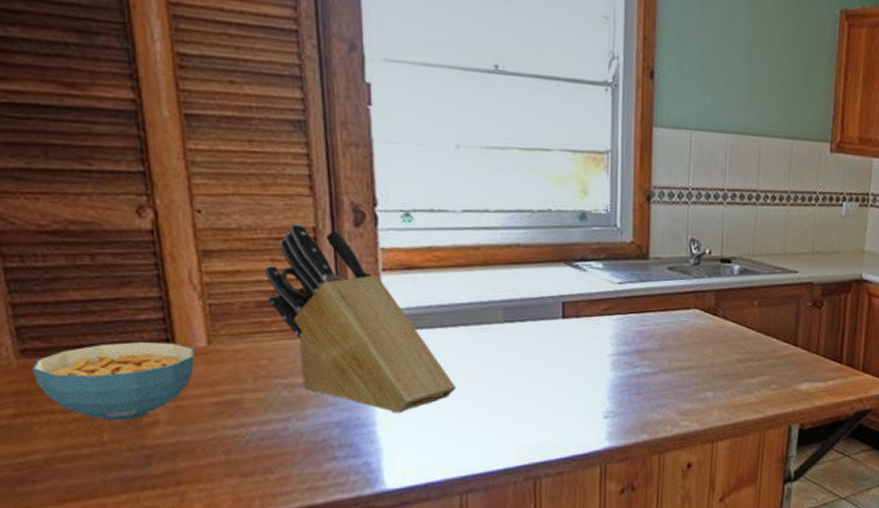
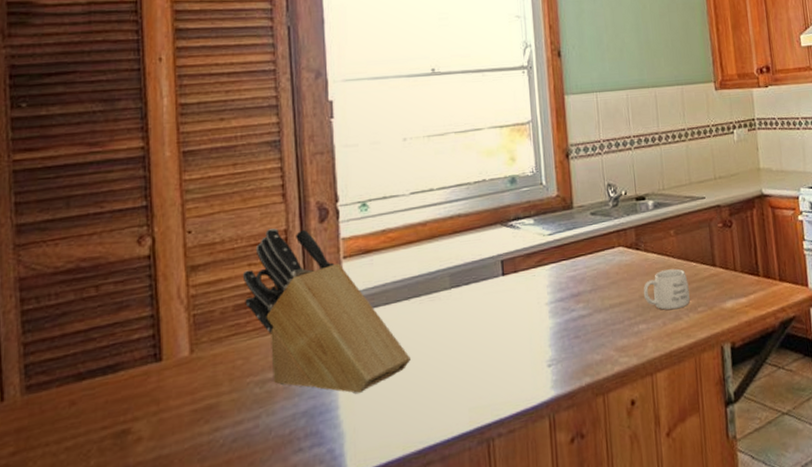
cereal bowl: present [31,342,194,421] -> none [33,357,177,446]
mug: none [715,341,765,383] -> present [643,268,690,310]

